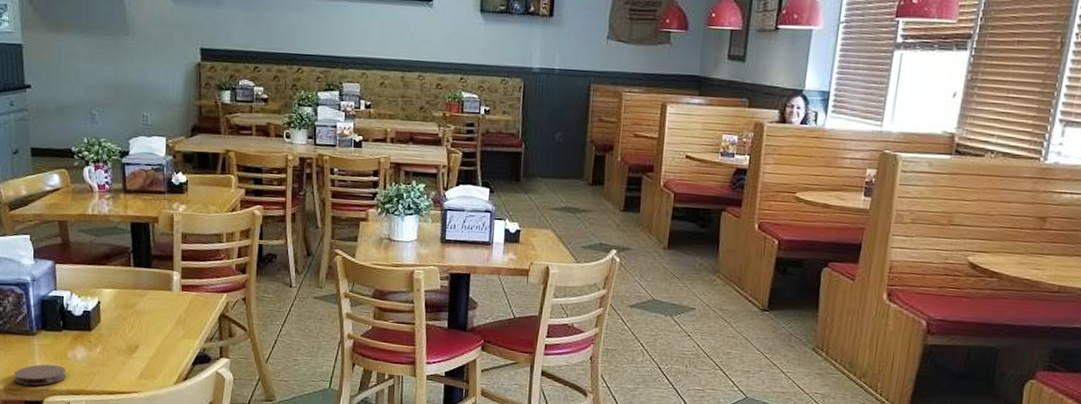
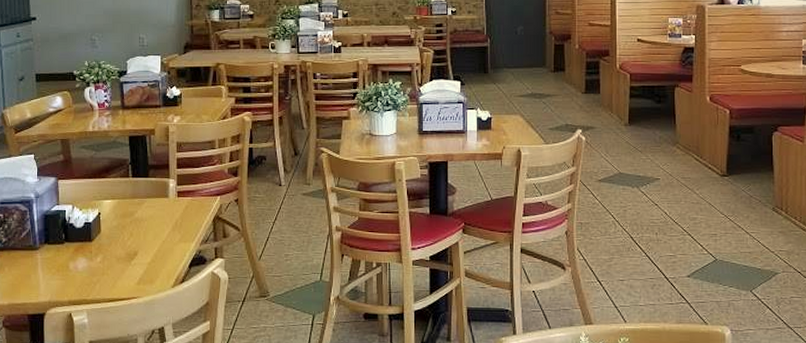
coaster: present [14,364,67,386] -> none [17,276,68,299]

